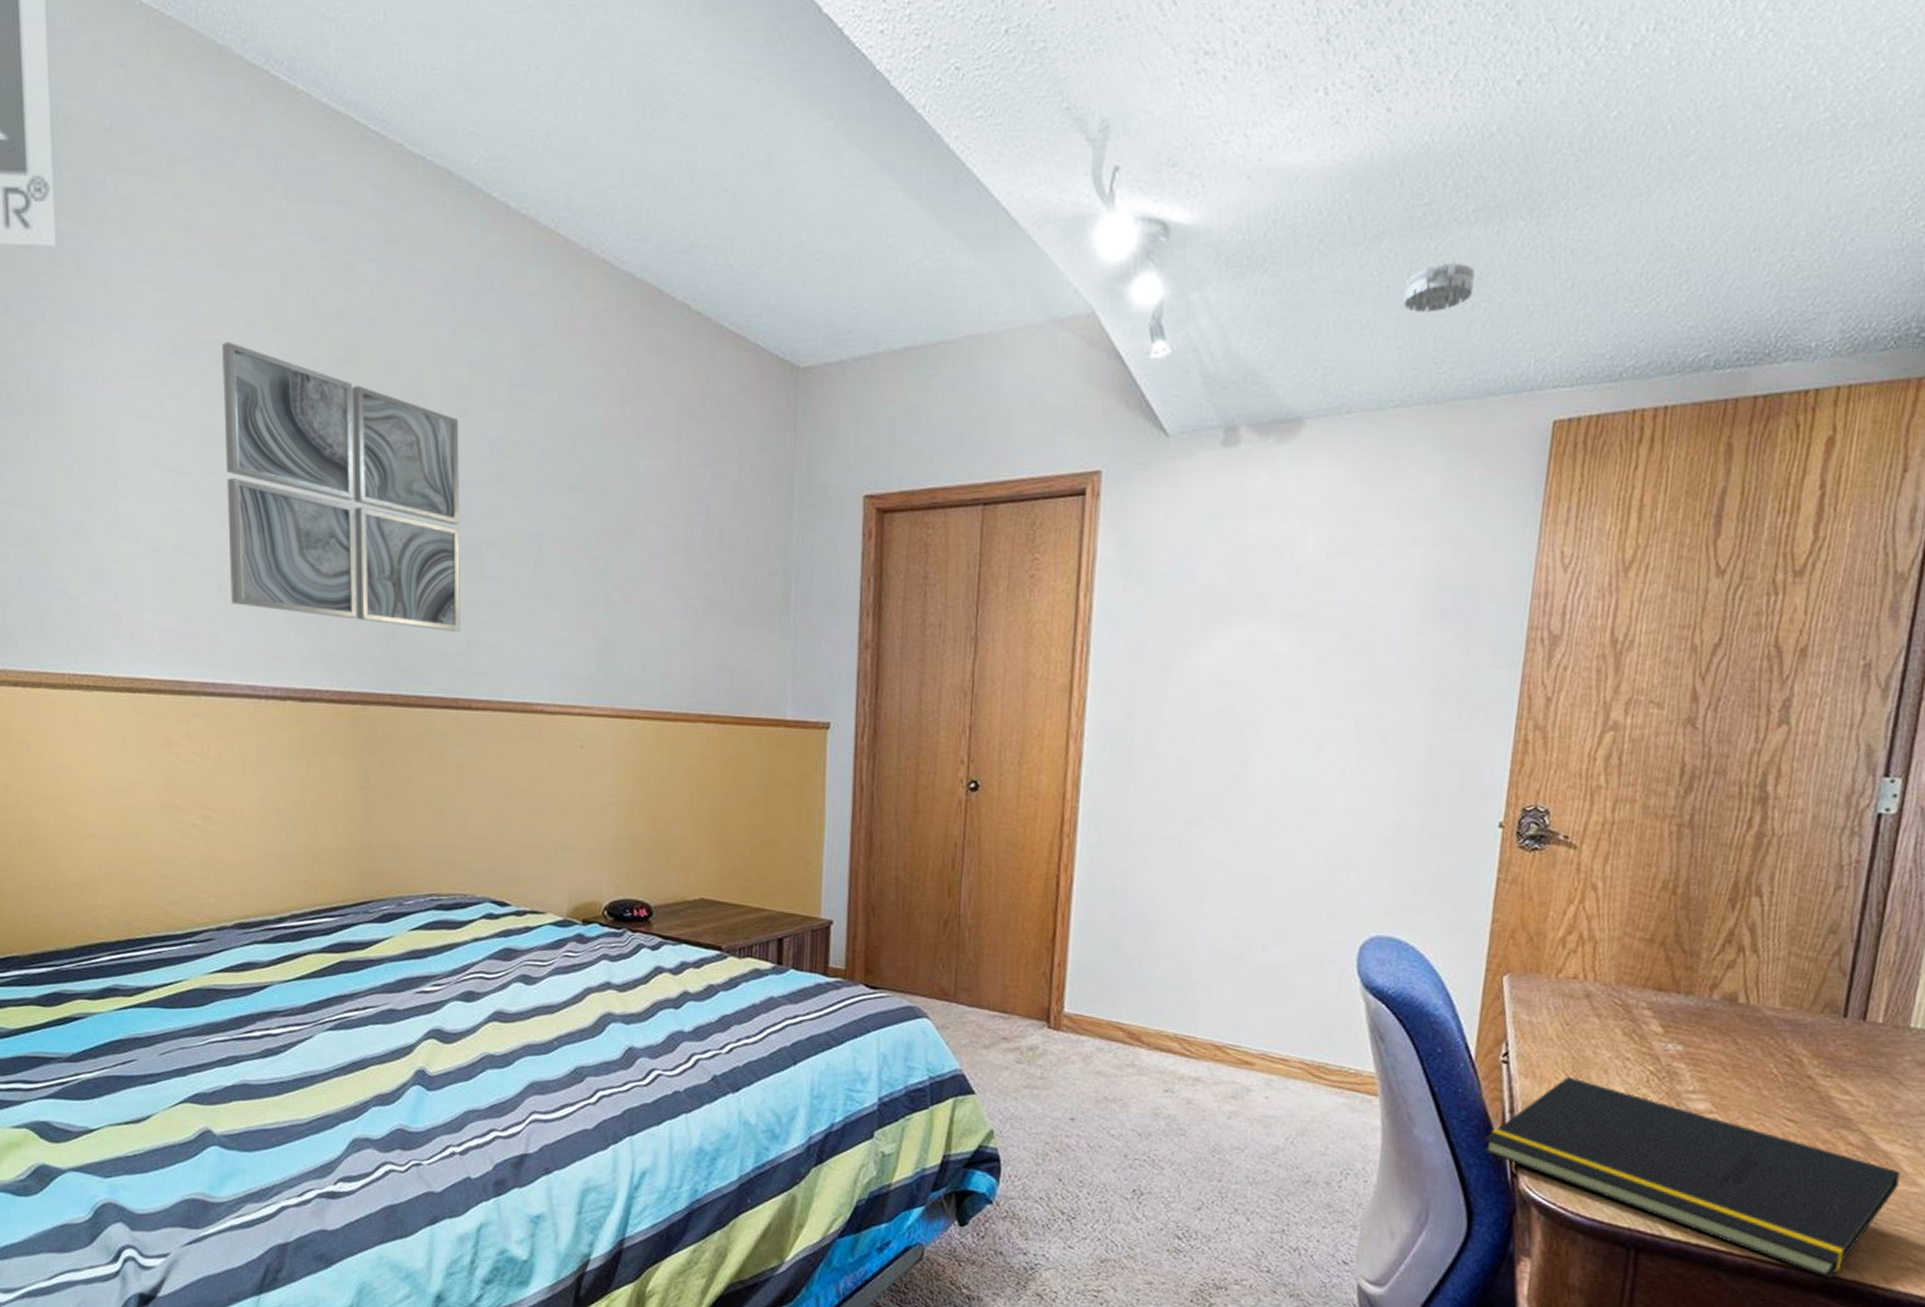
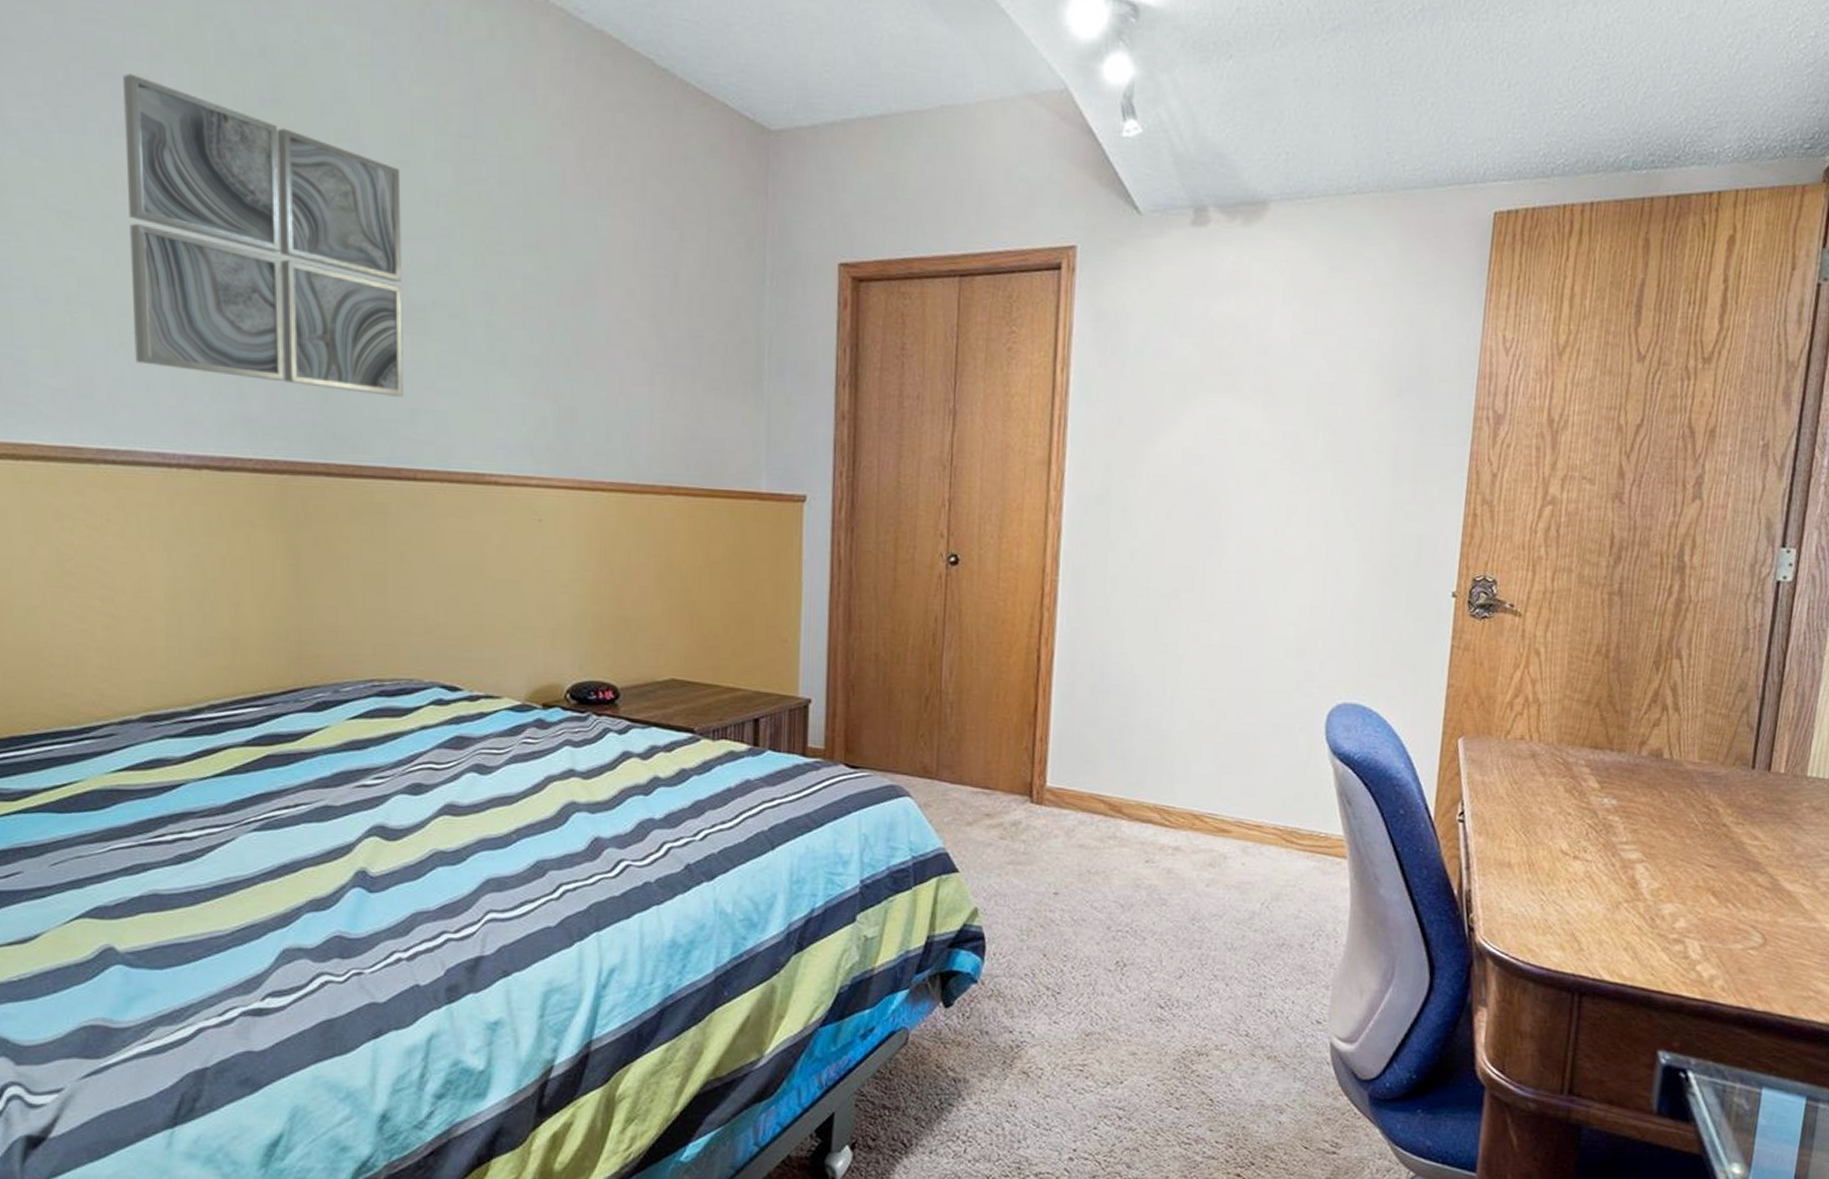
smoke detector: present [1404,262,1476,313] -> none [1359,58,1423,105]
notepad: present [1483,1077,1901,1279] -> none [1443,833,1802,1011]

